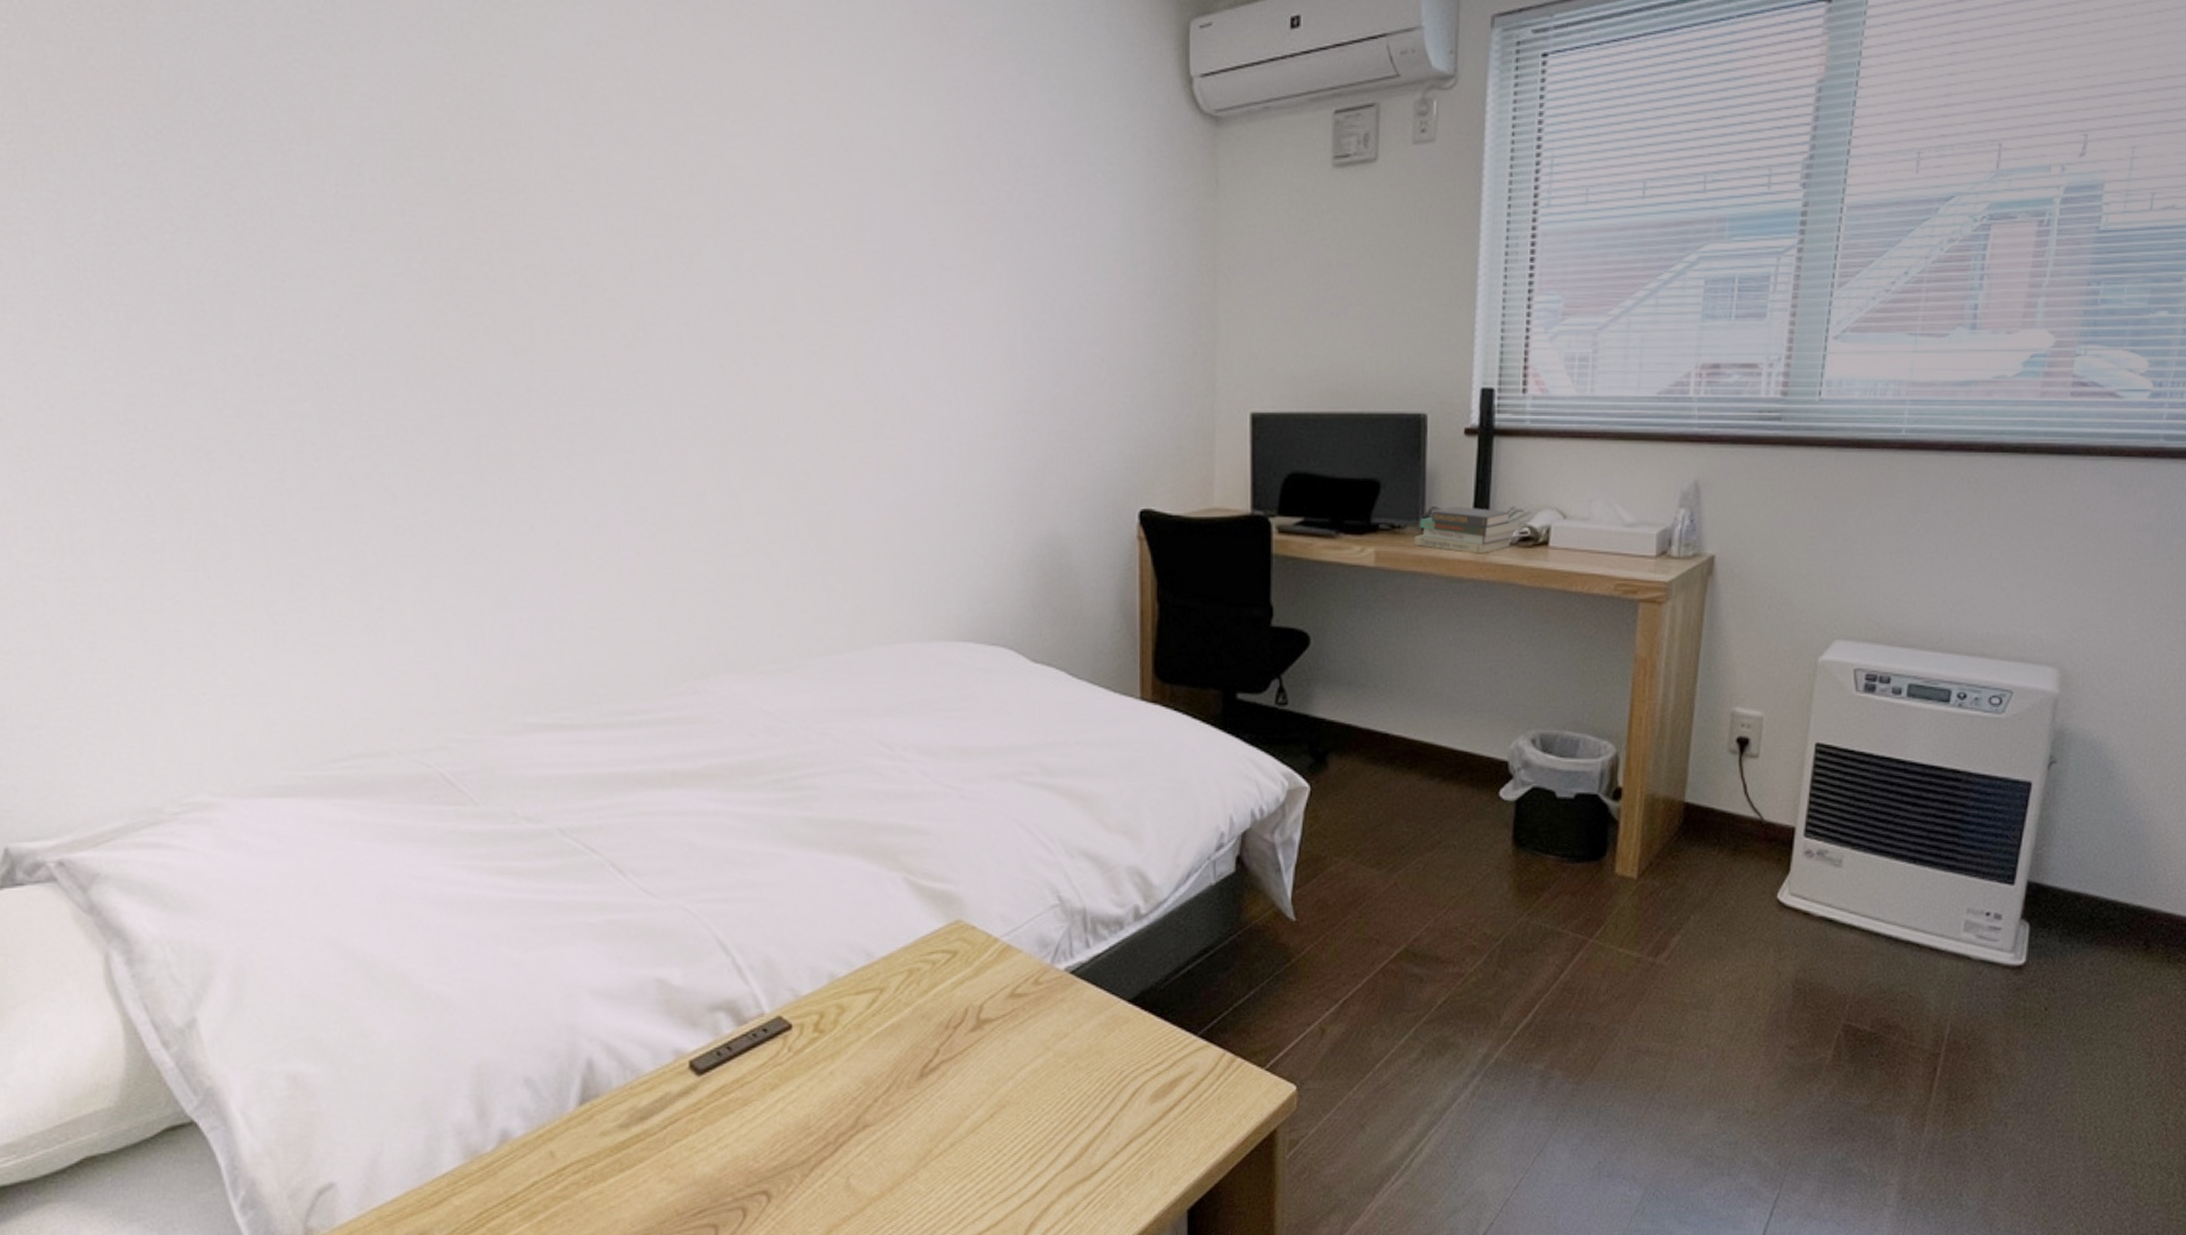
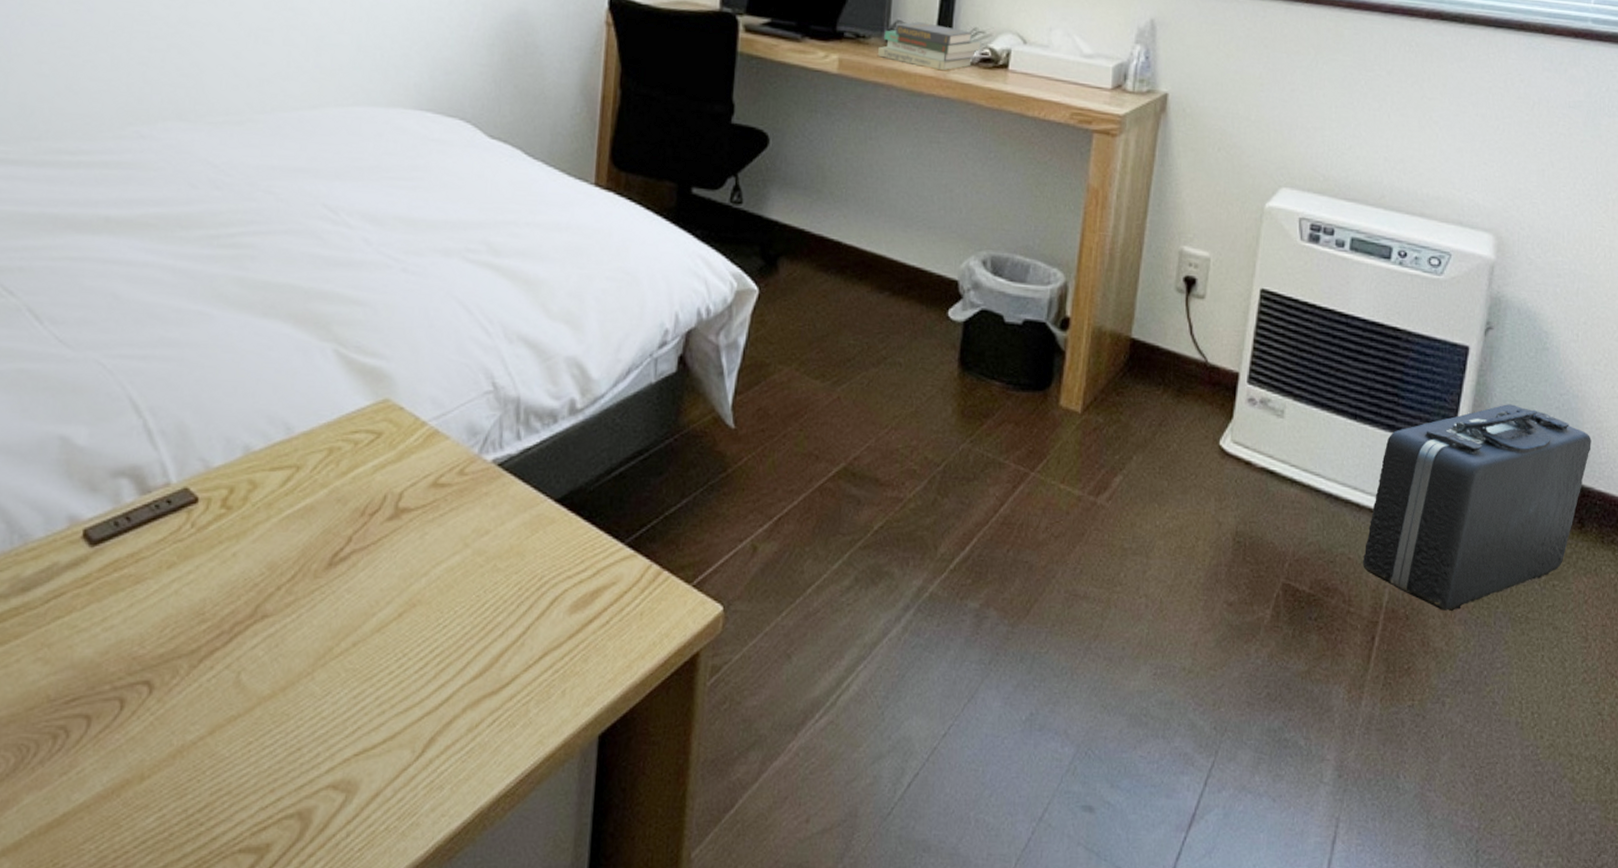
suitcase: none [1923,835,2158,1038] -> present [1362,404,1591,611]

